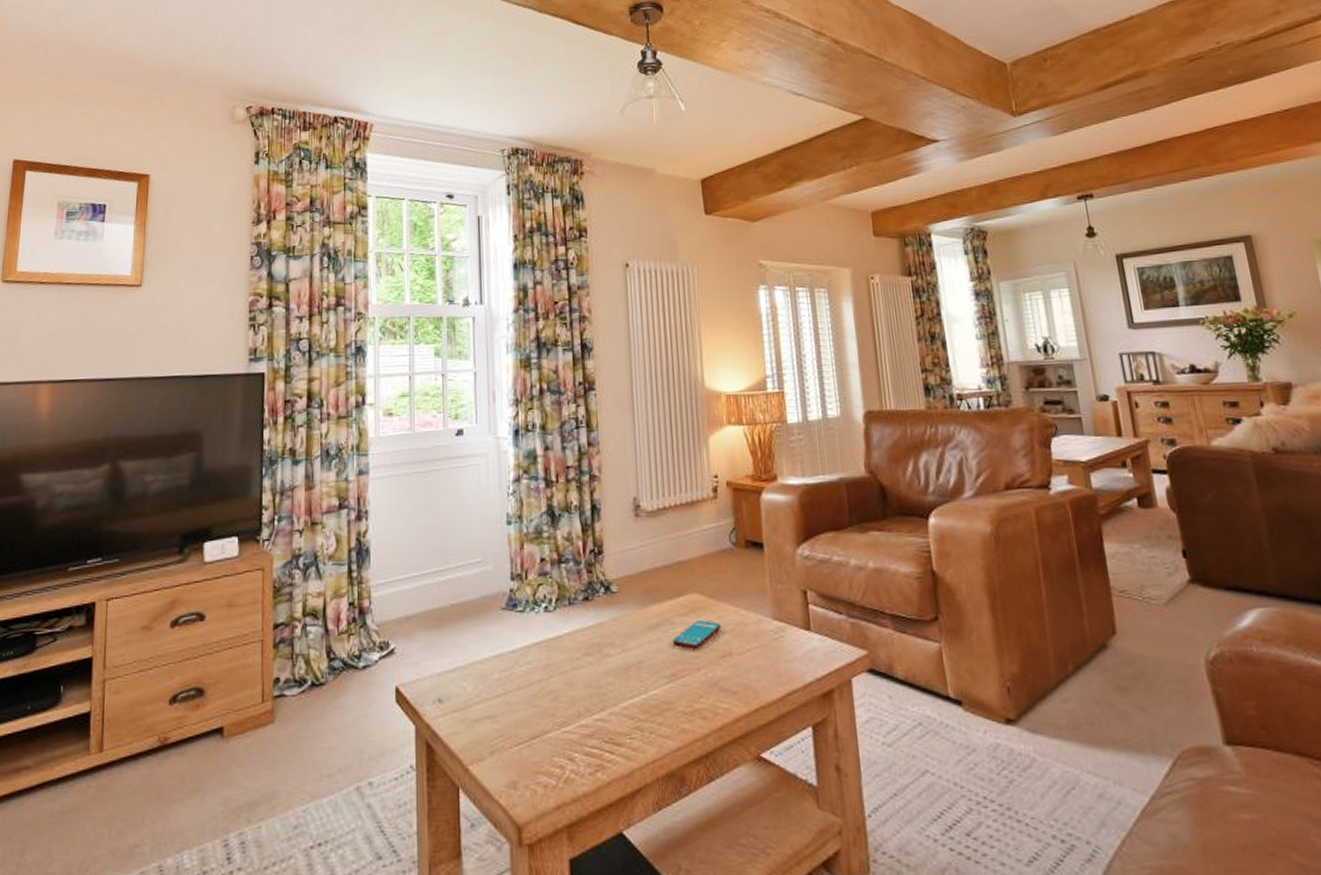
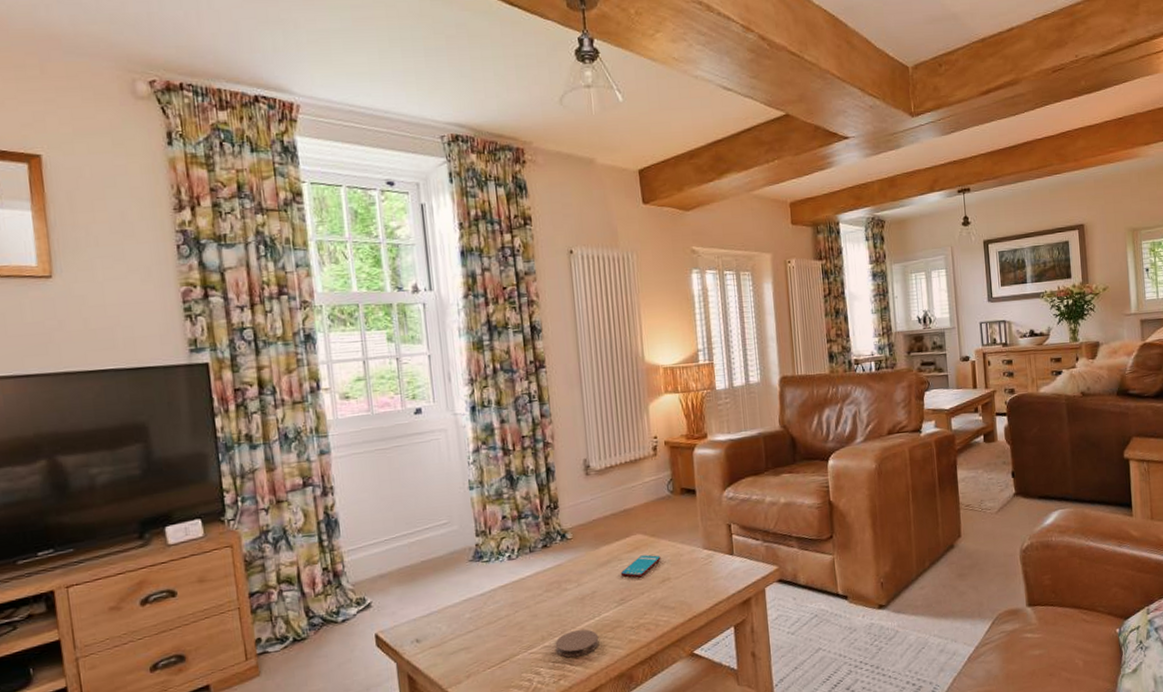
coaster: none [593,709,645,744] -> present [555,629,599,658]

